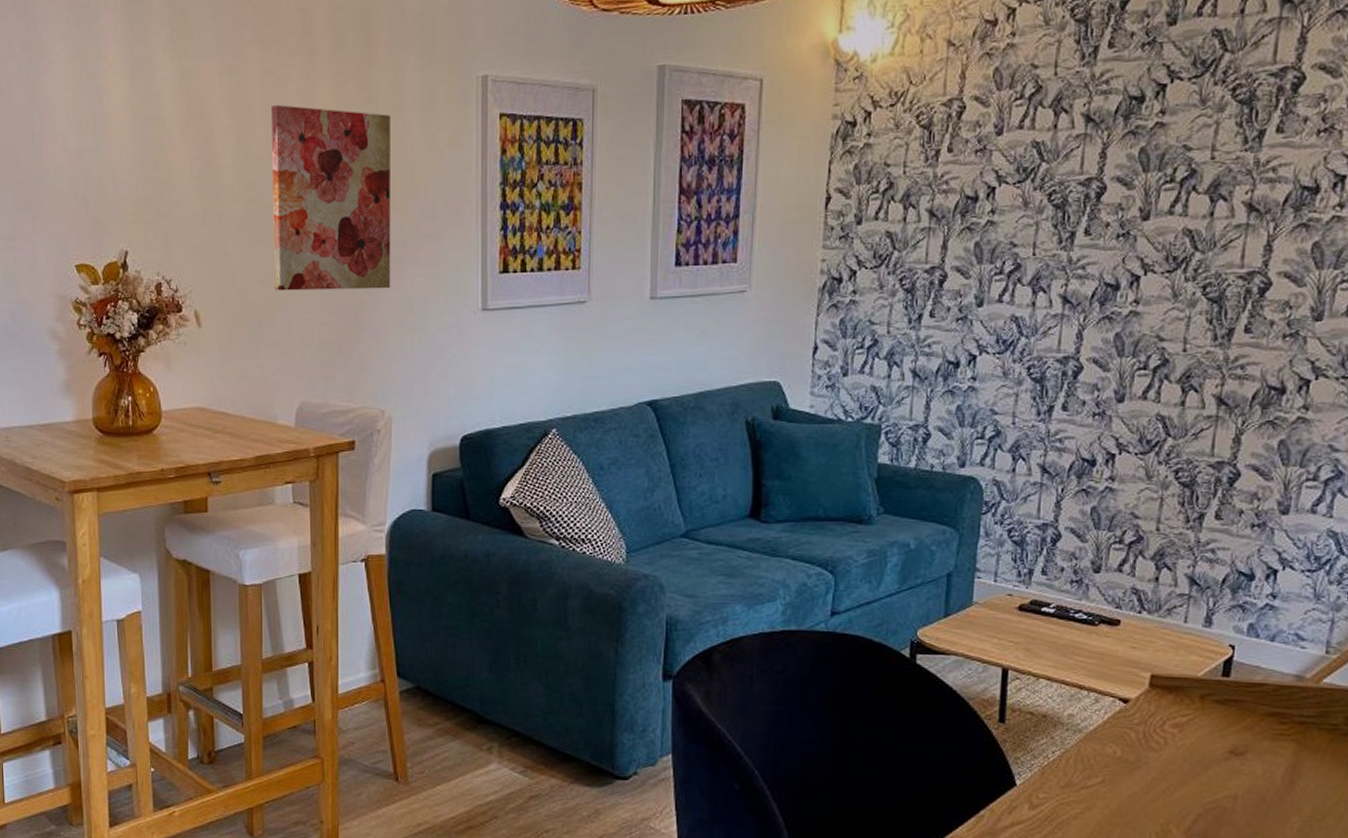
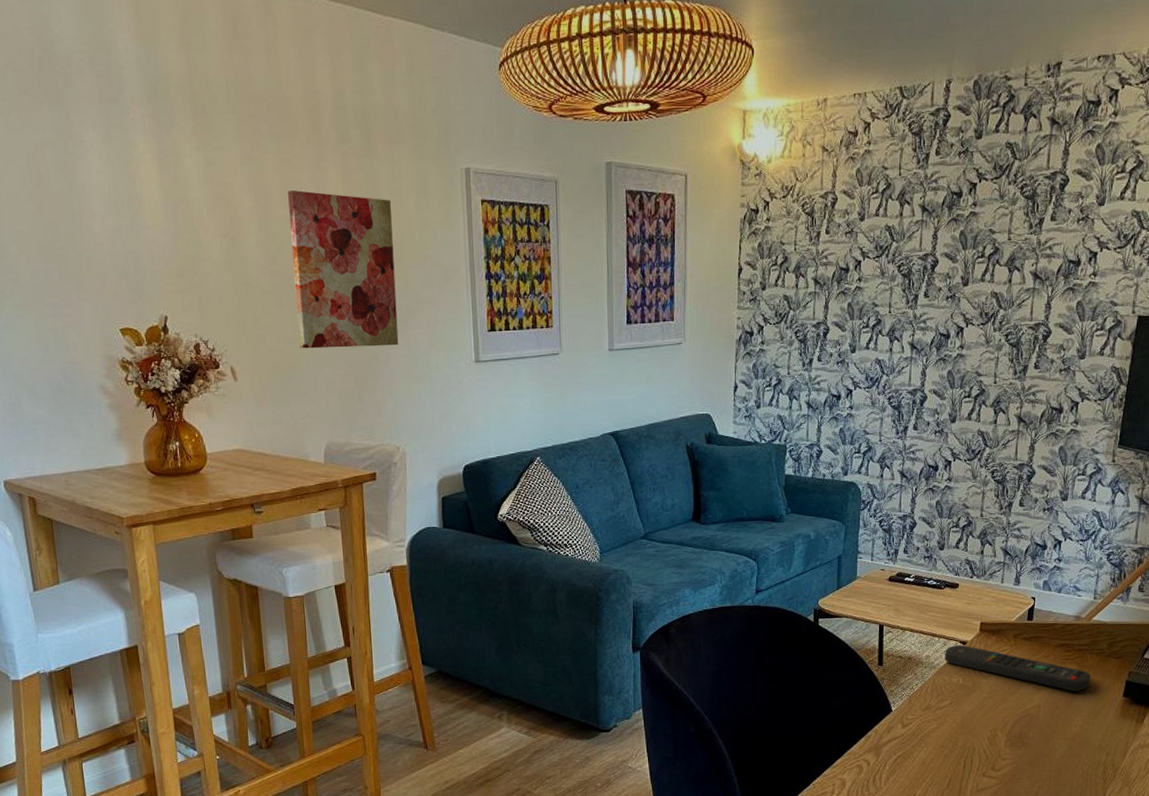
remote control: none [1094,702,1318,780] -> present [944,644,1091,691]

